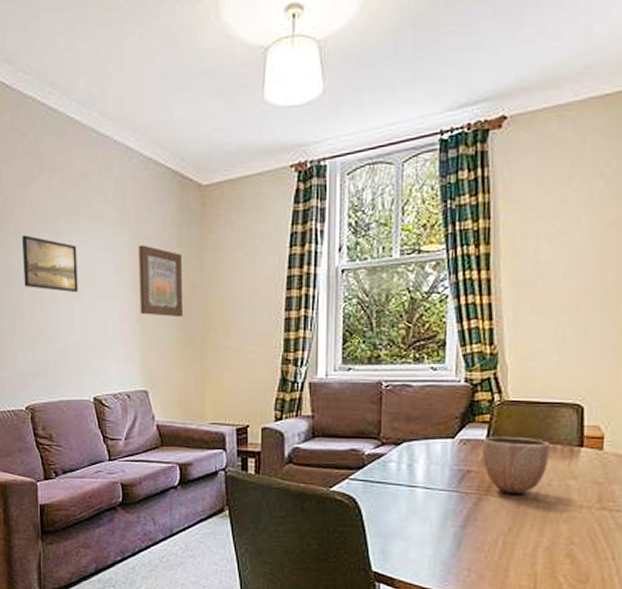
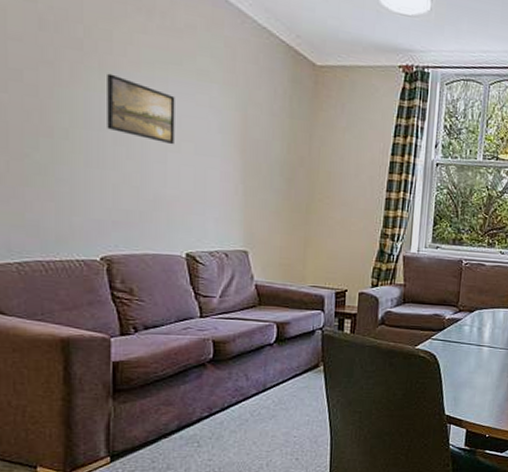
wall art: present [138,245,184,318] -> none [244,108,291,185]

